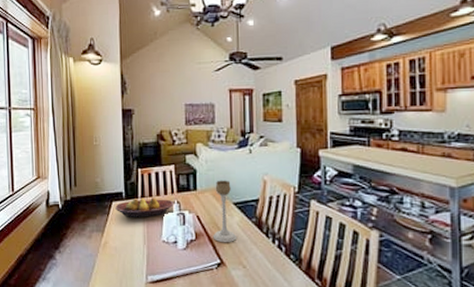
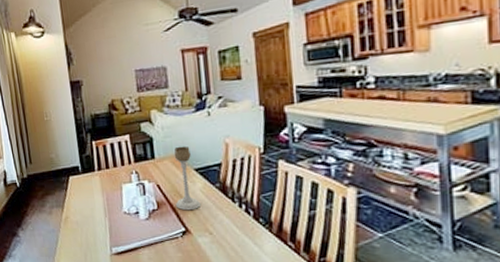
fruit bowl: present [115,197,174,219] -> none [72,169,133,192]

